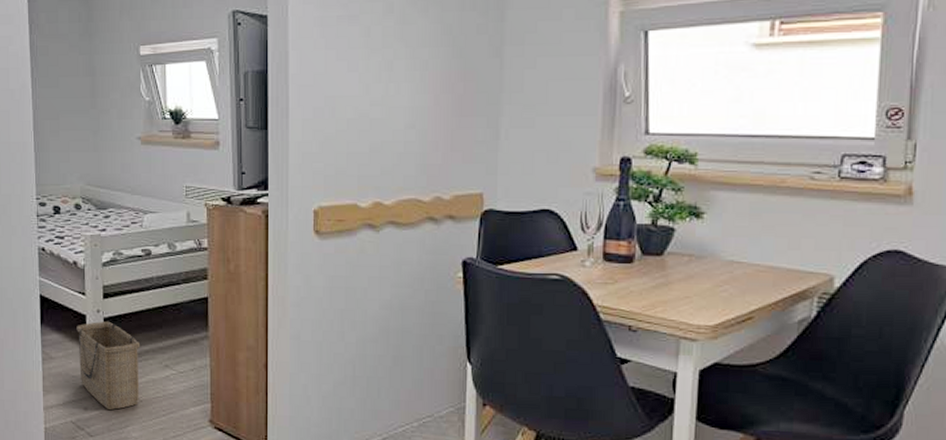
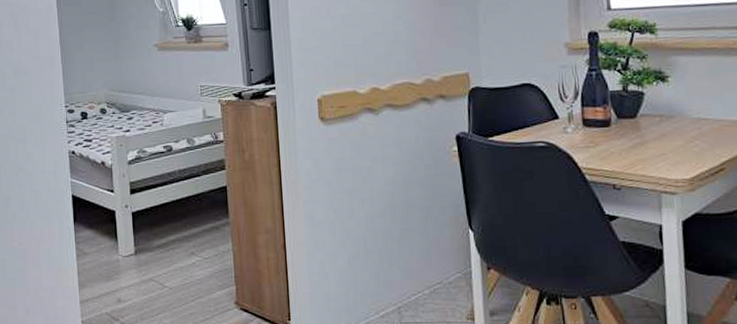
basket: present [76,321,141,410] -> none [107,215,168,299]

